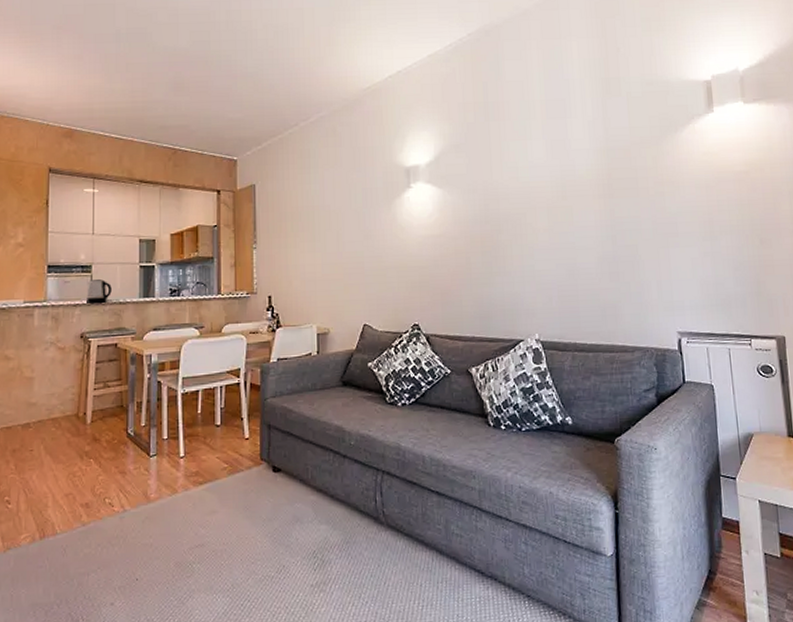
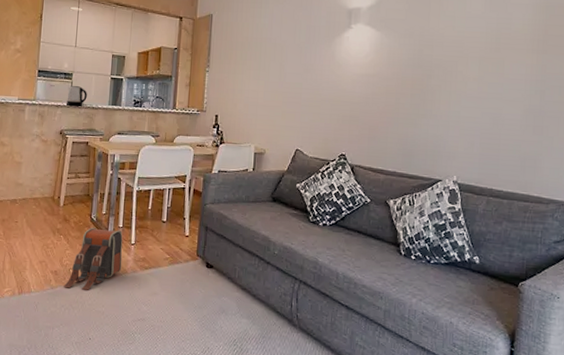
backpack: none [98,443,170,523] -> present [63,228,123,290]

